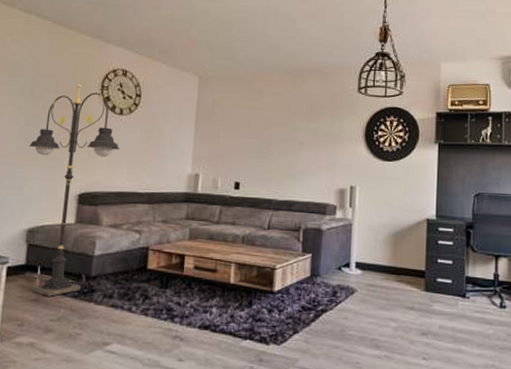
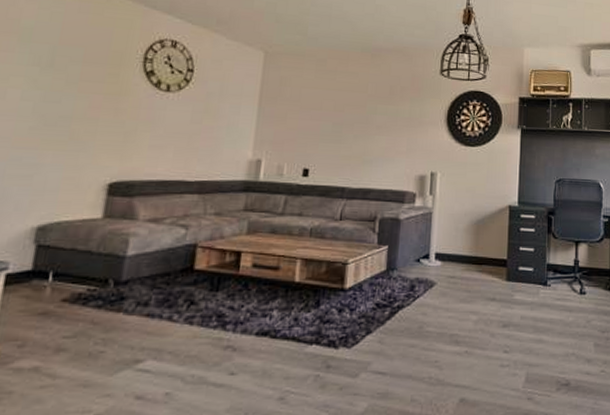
floor lamp: present [28,84,120,297] -> none [38,54,165,308]

